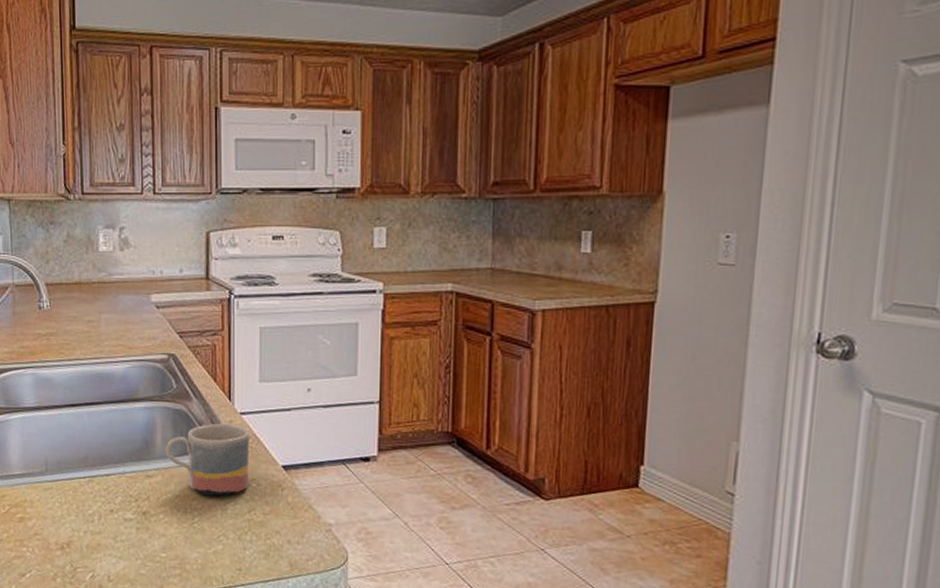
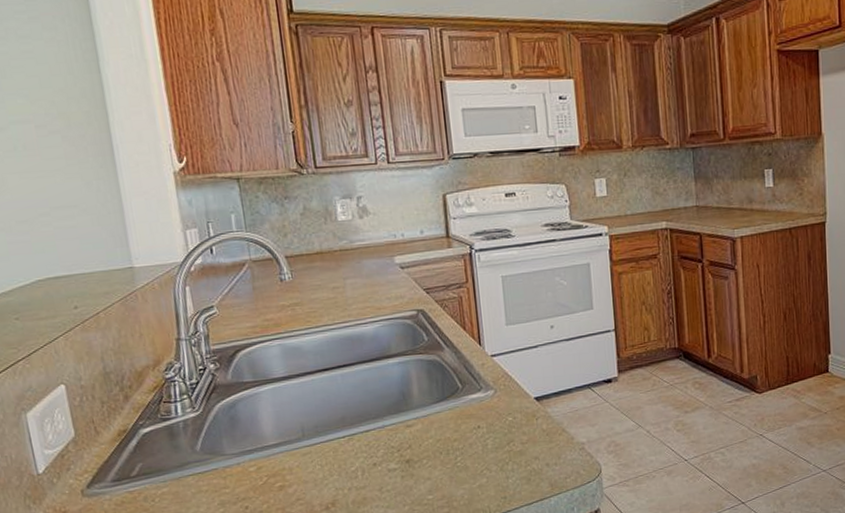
mug: present [165,423,250,496] -> none [422,366,505,435]

